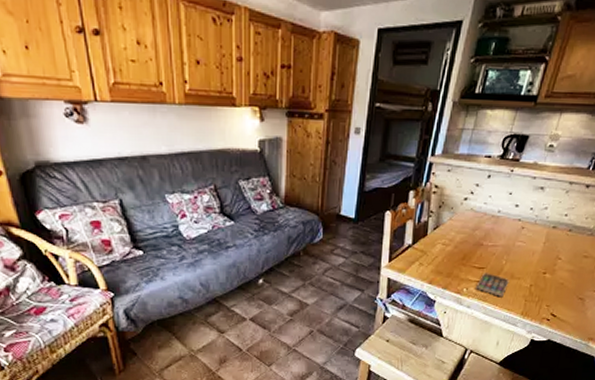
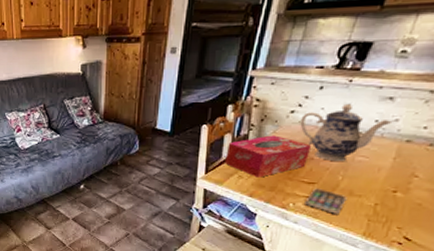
tissue box: none [407,222,482,264] -> present [225,135,312,178]
teapot: none [472,192,542,247] -> present [300,103,391,162]

